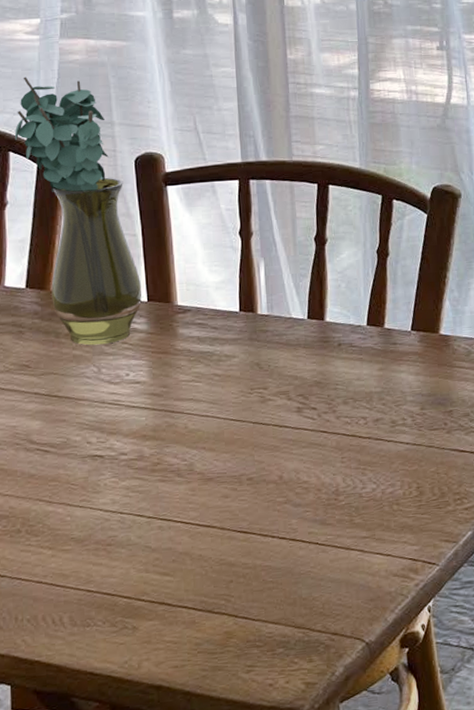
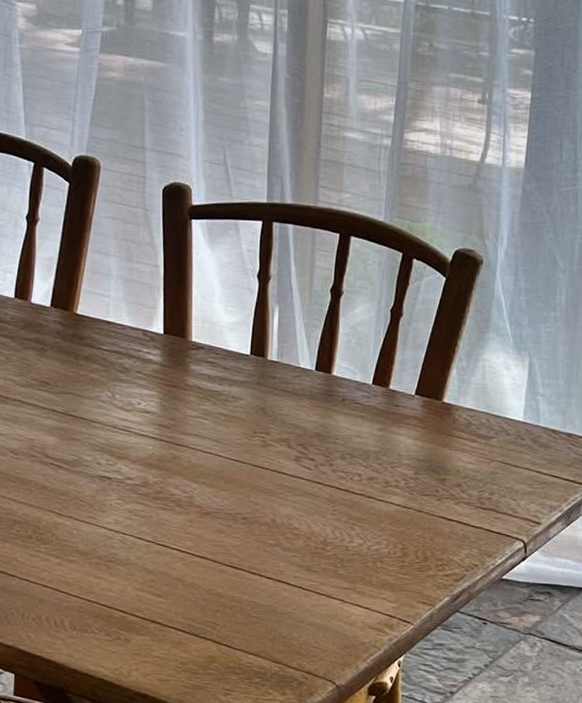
vase: present [15,77,142,346] -> none [50,90,160,371]

